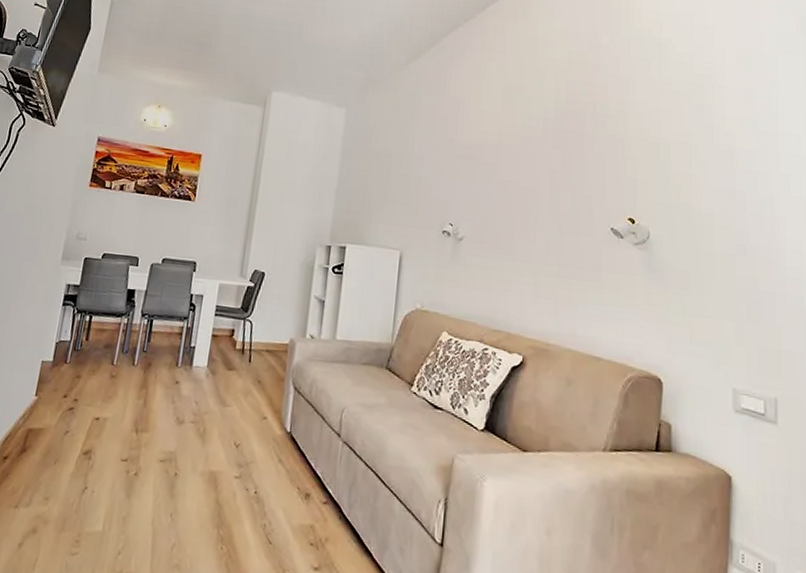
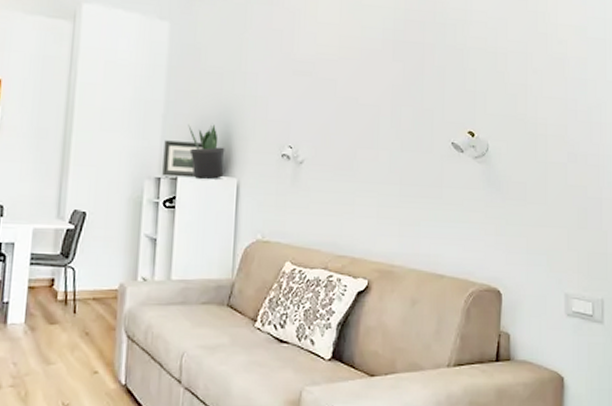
picture frame: none [333,213,371,248] -> present [162,140,203,178]
planter: none [358,199,391,251] -> present [188,124,225,180]

